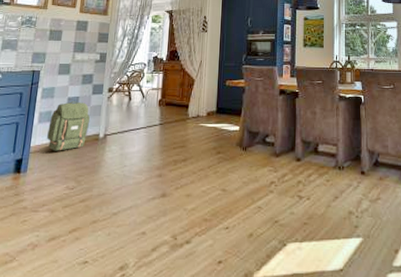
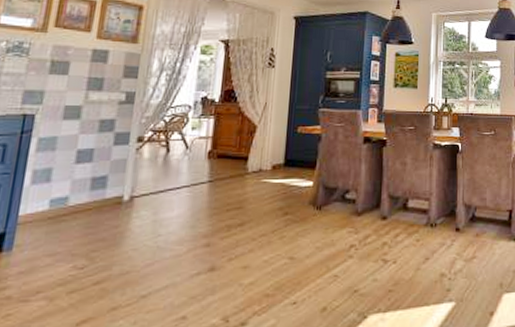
backpack: present [47,101,90,151] -> none [44,155,110,221]

